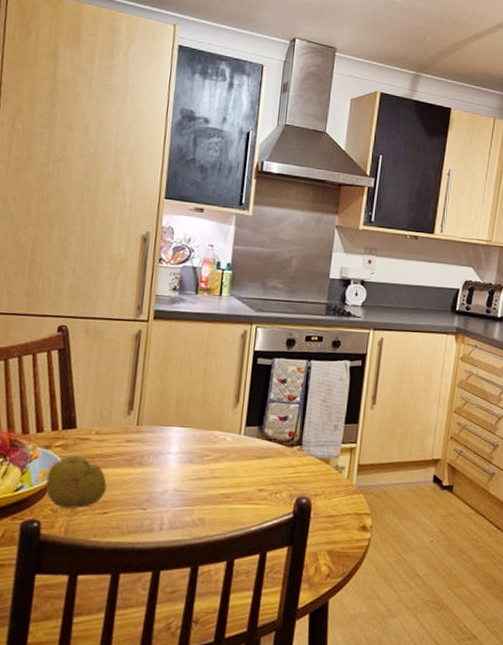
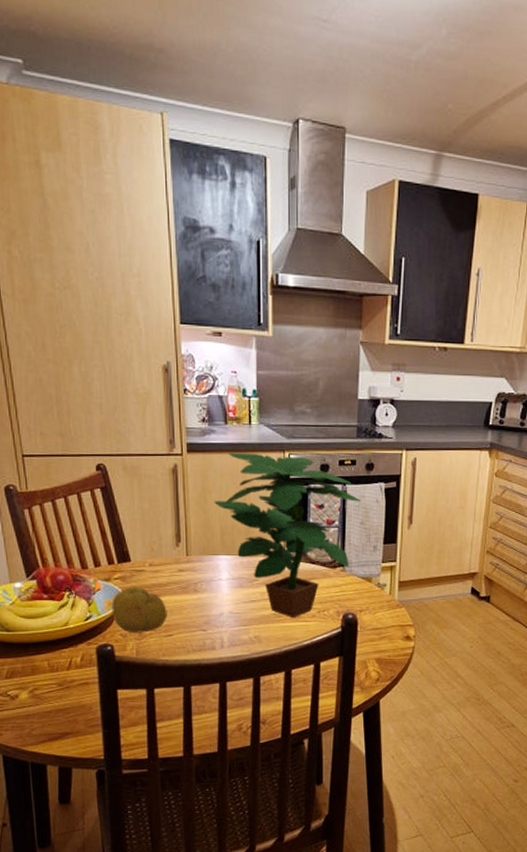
potted plant: none [174,321,326,500] -> present [214,452,362,618]

